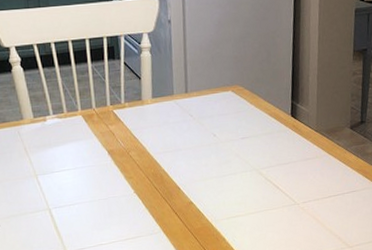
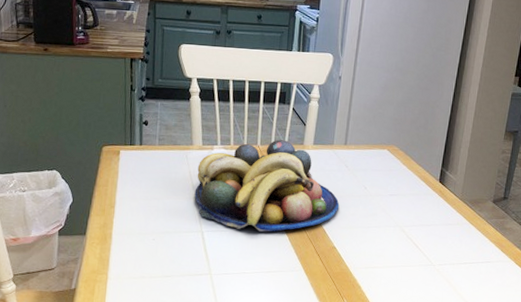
fruit bowl: none [32,98,190,200] -> present [194,140,340,232]

